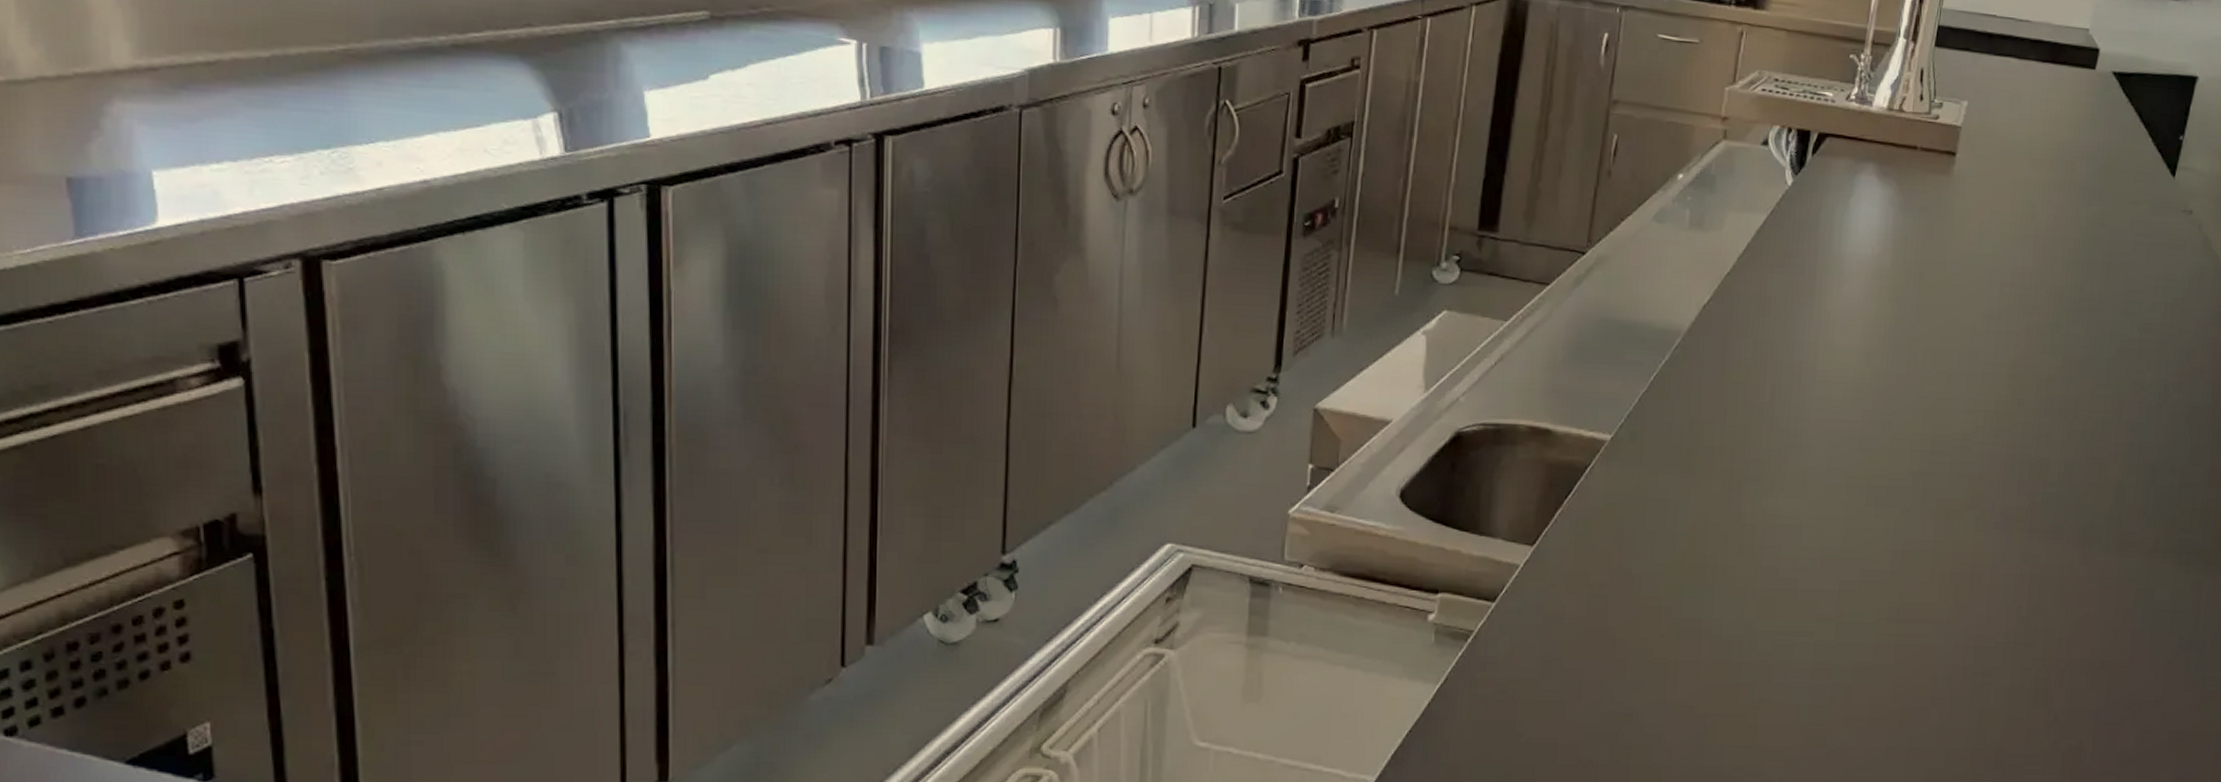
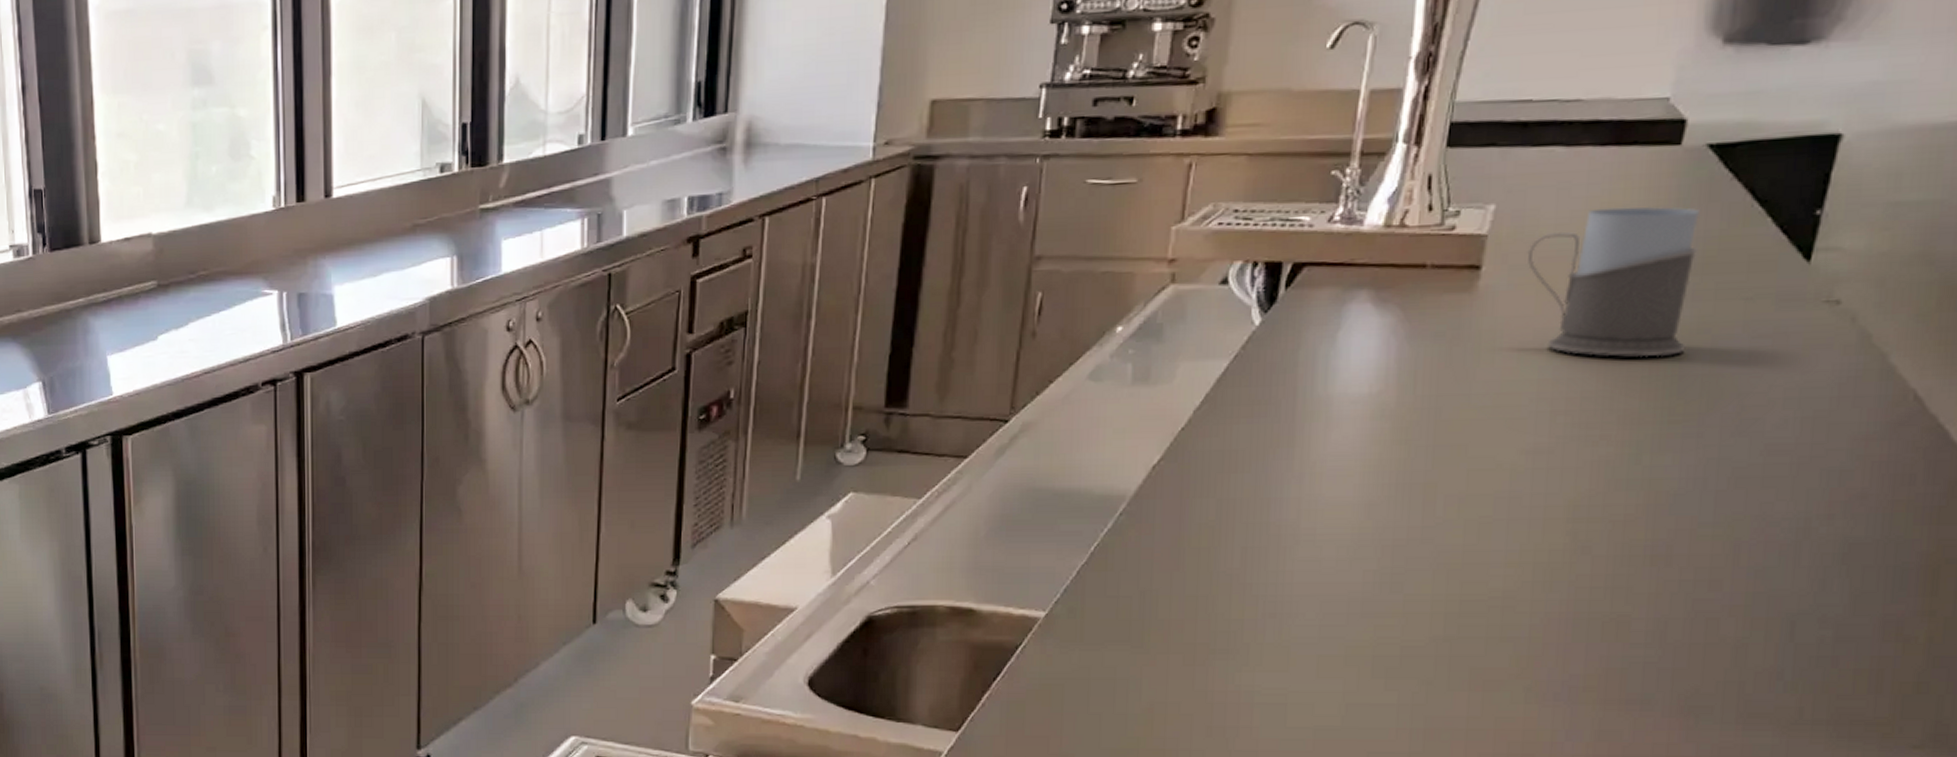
mug: none [1988,115,2106,245] -> present [1527,206,1699,358]

